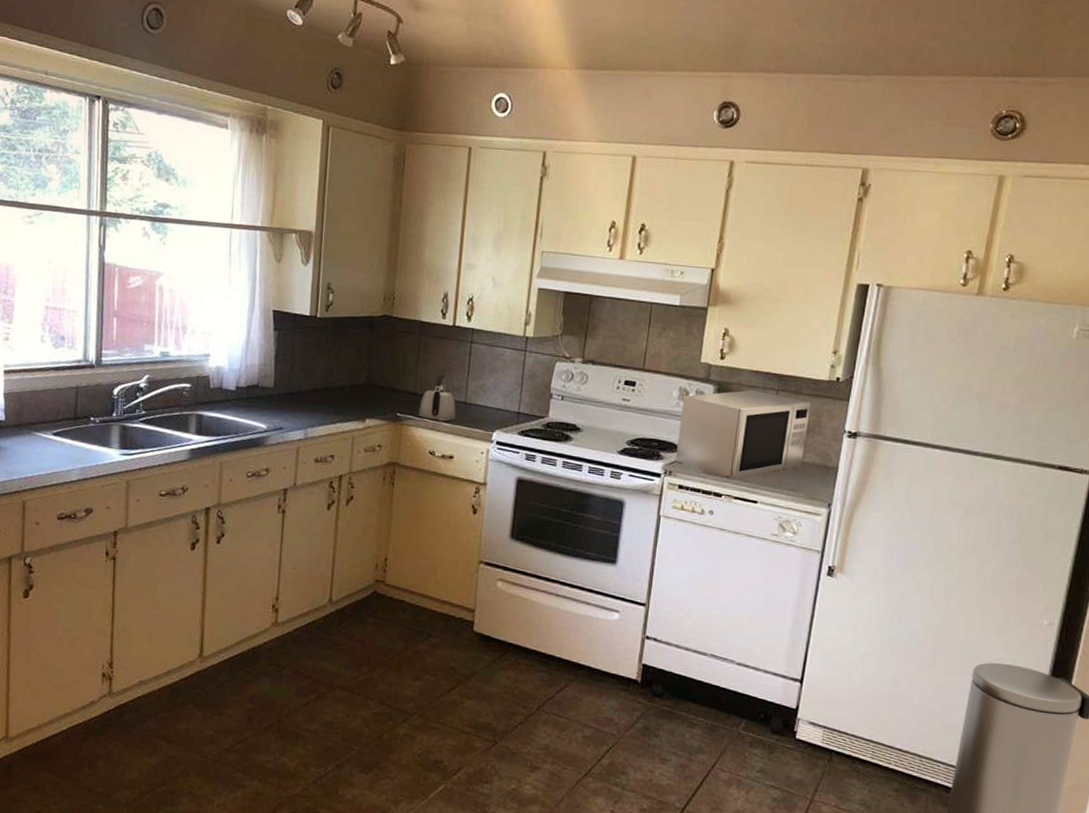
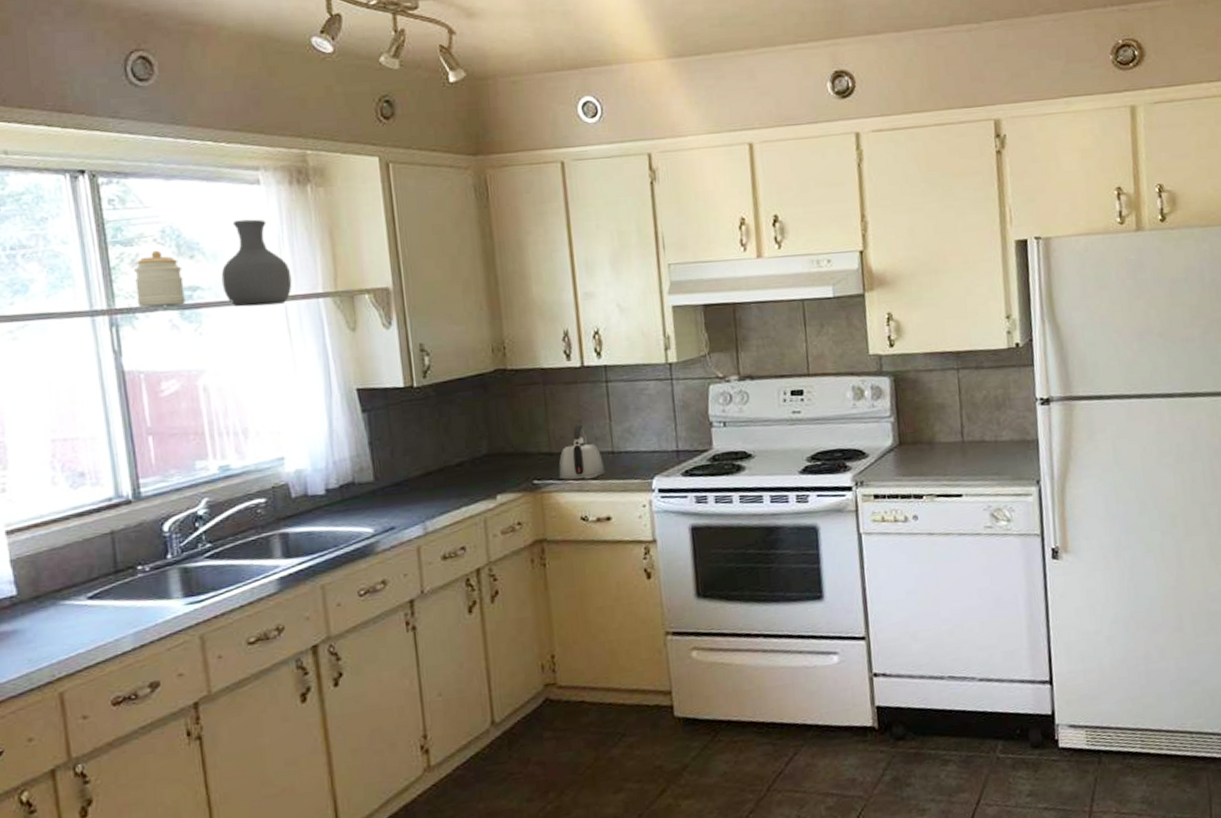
jar: none [122,170,159,218] -> present [134,250,186,308]
vase: none [186,155,240,231] -> present [221,219,293,308]
microwave: present [676,390,811,479] -> none [858,373,1000,476]

